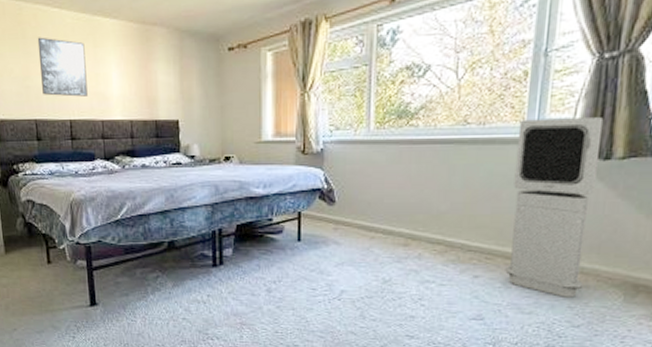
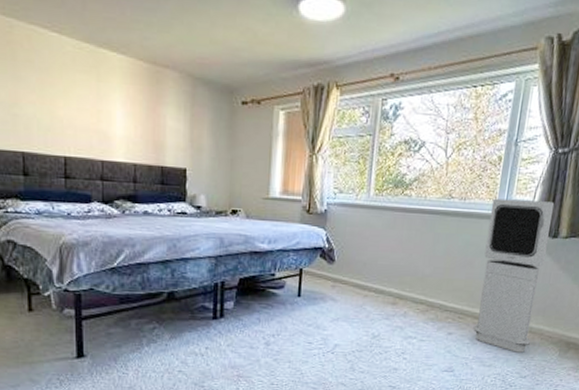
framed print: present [37,37,88,97] -> none [30,61,87,133]

